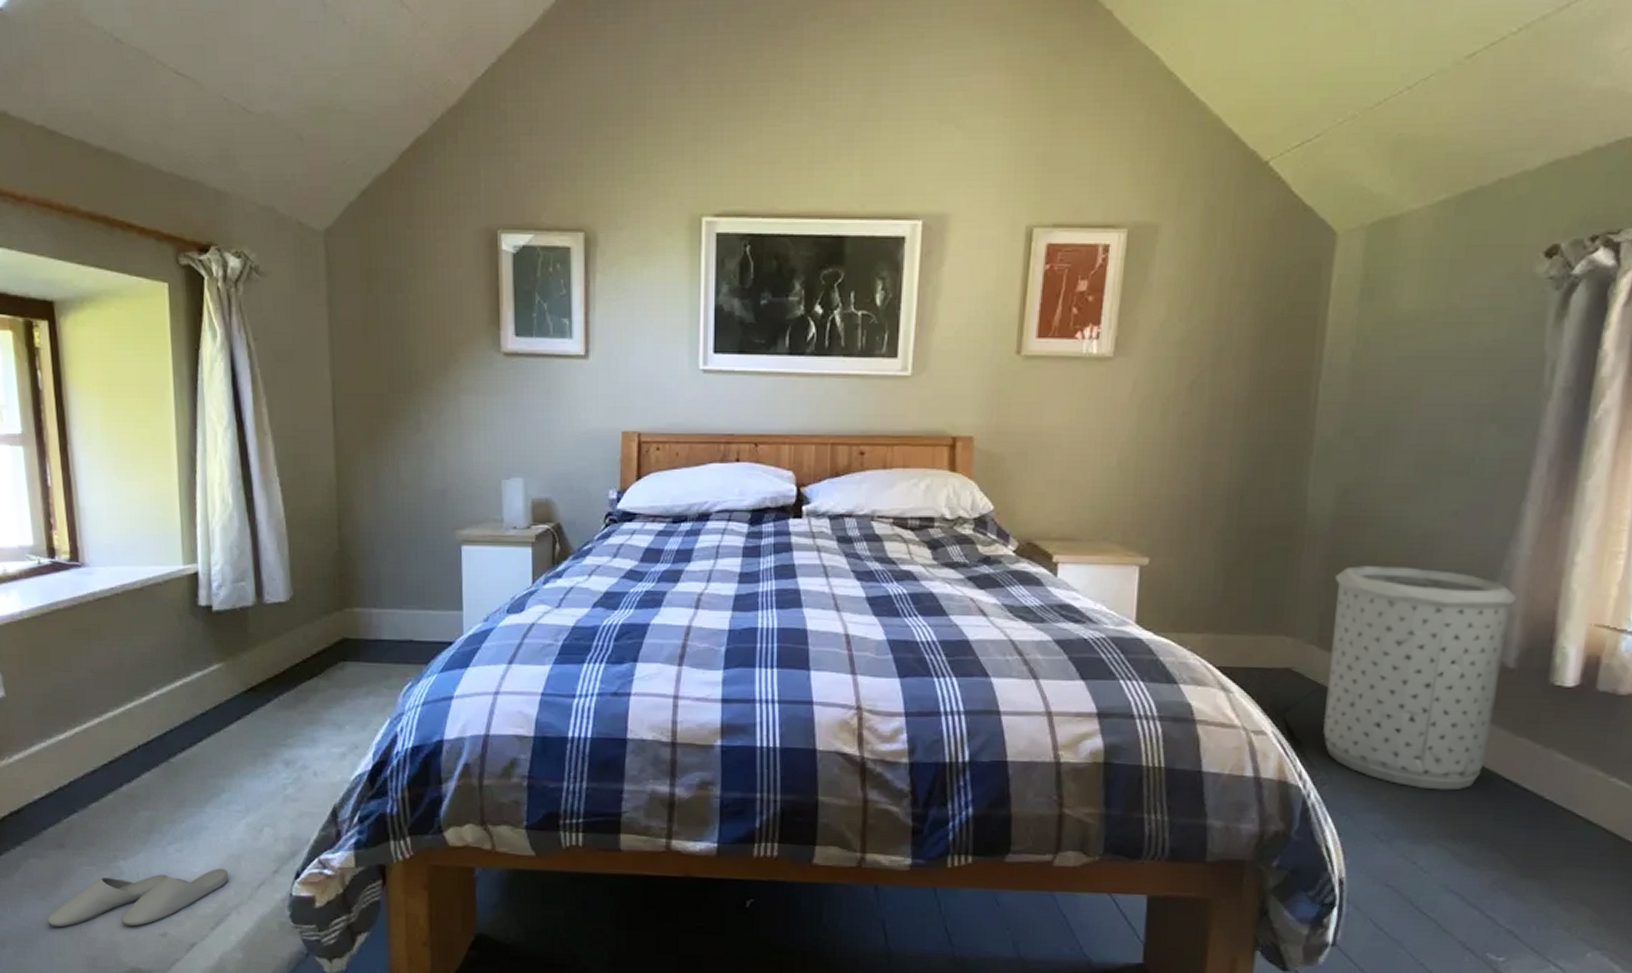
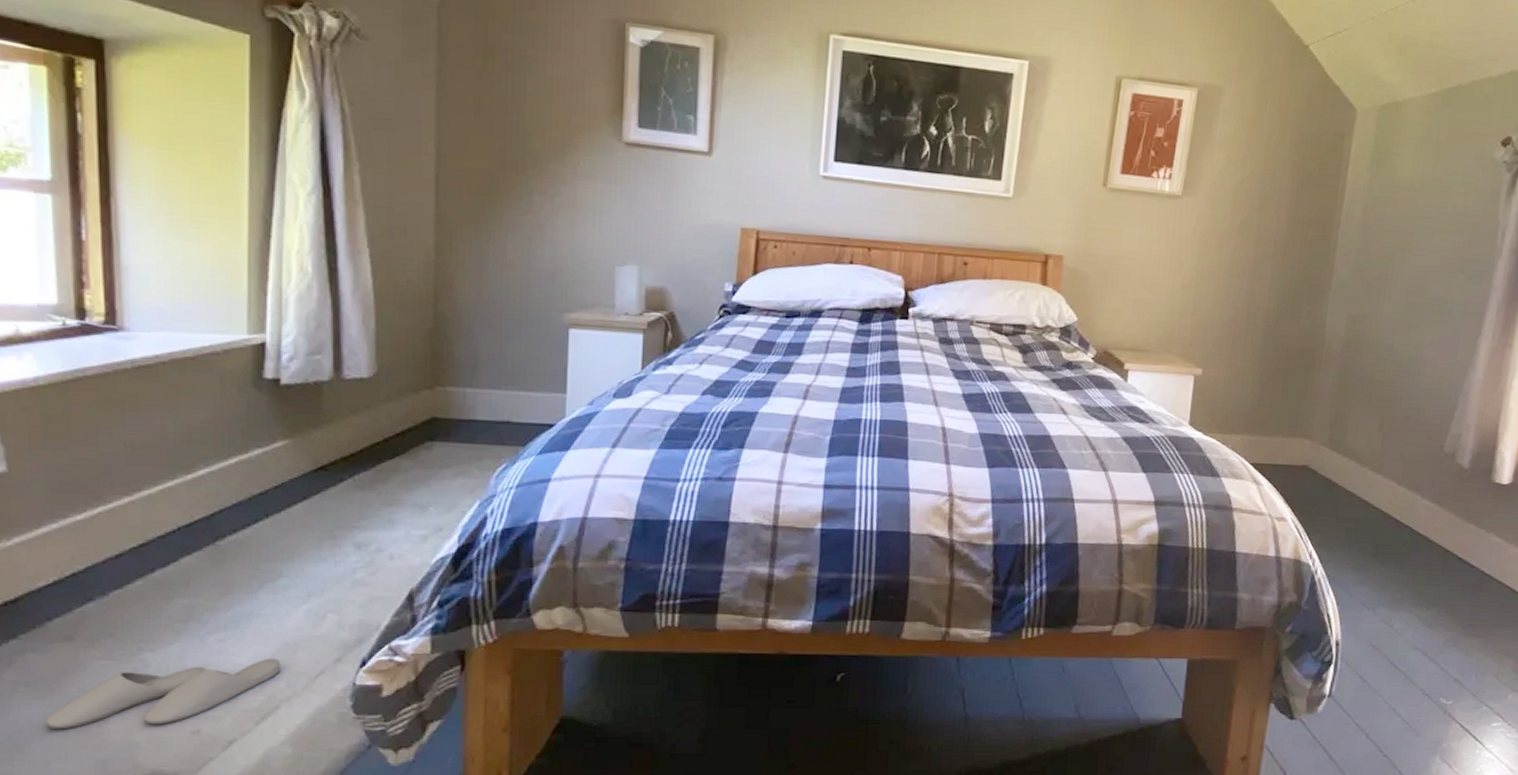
laundry basket: present [1323,566,1518,791] -> none [1329,382,1473,567]

